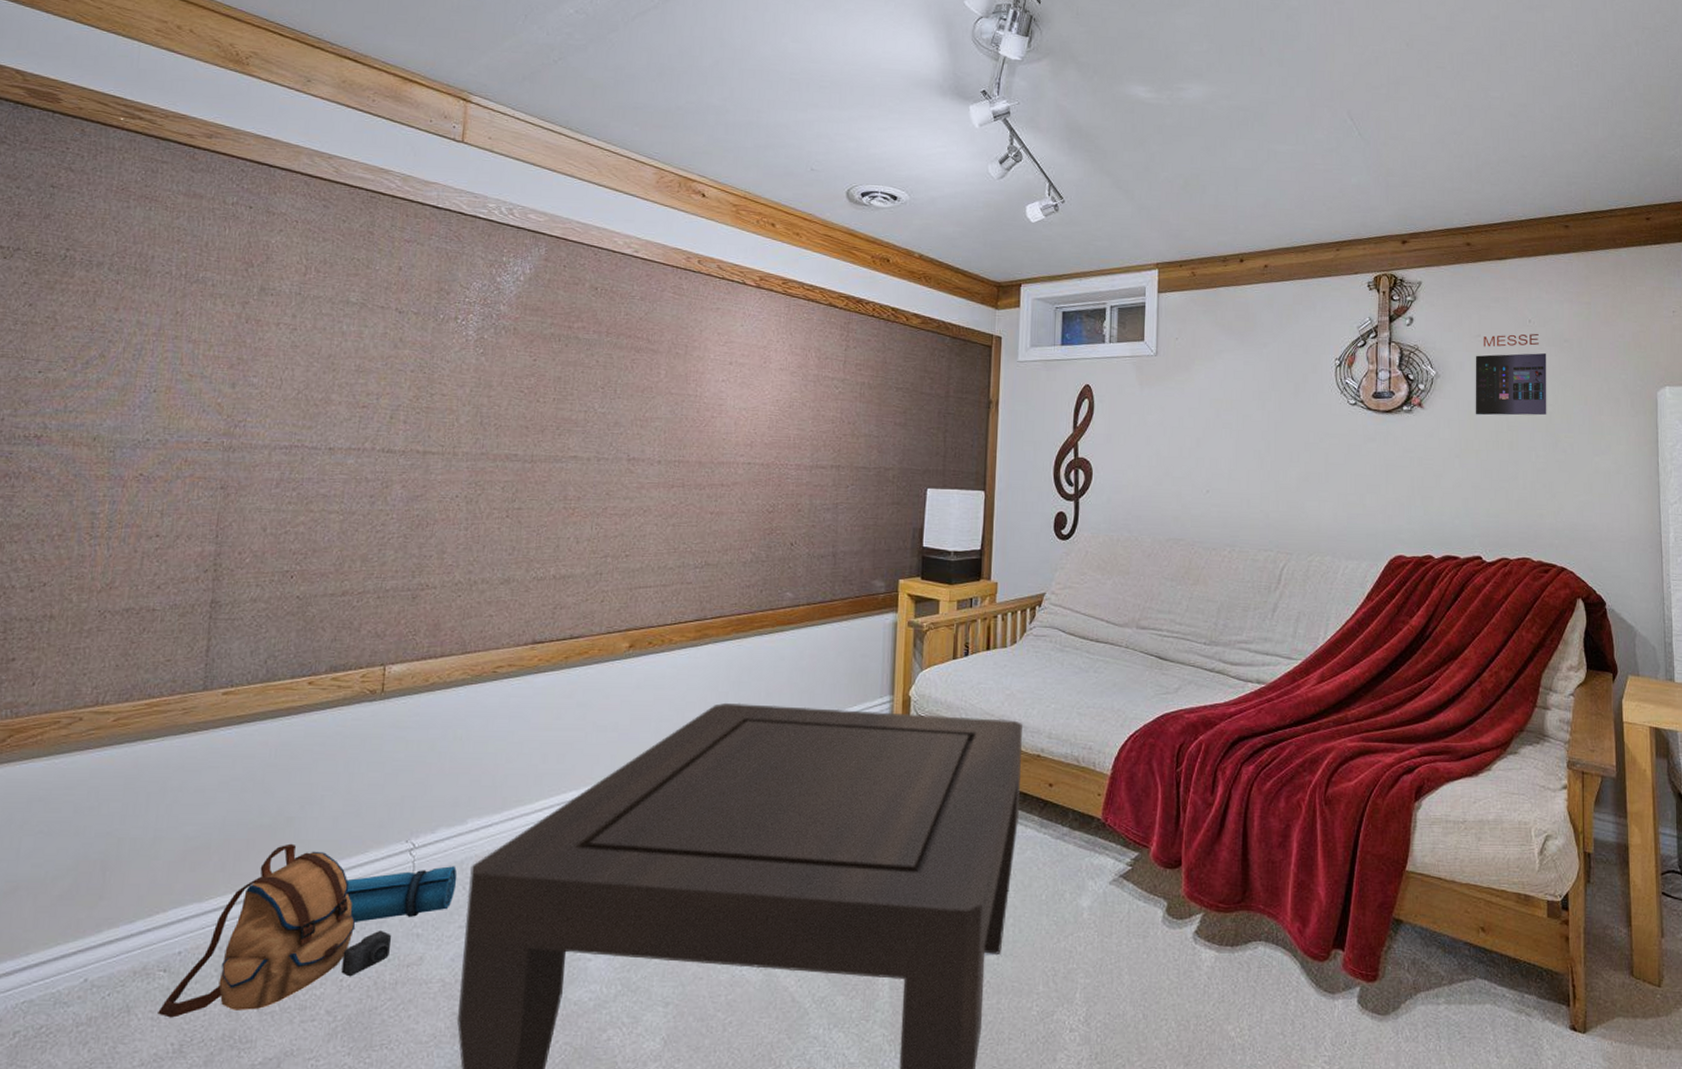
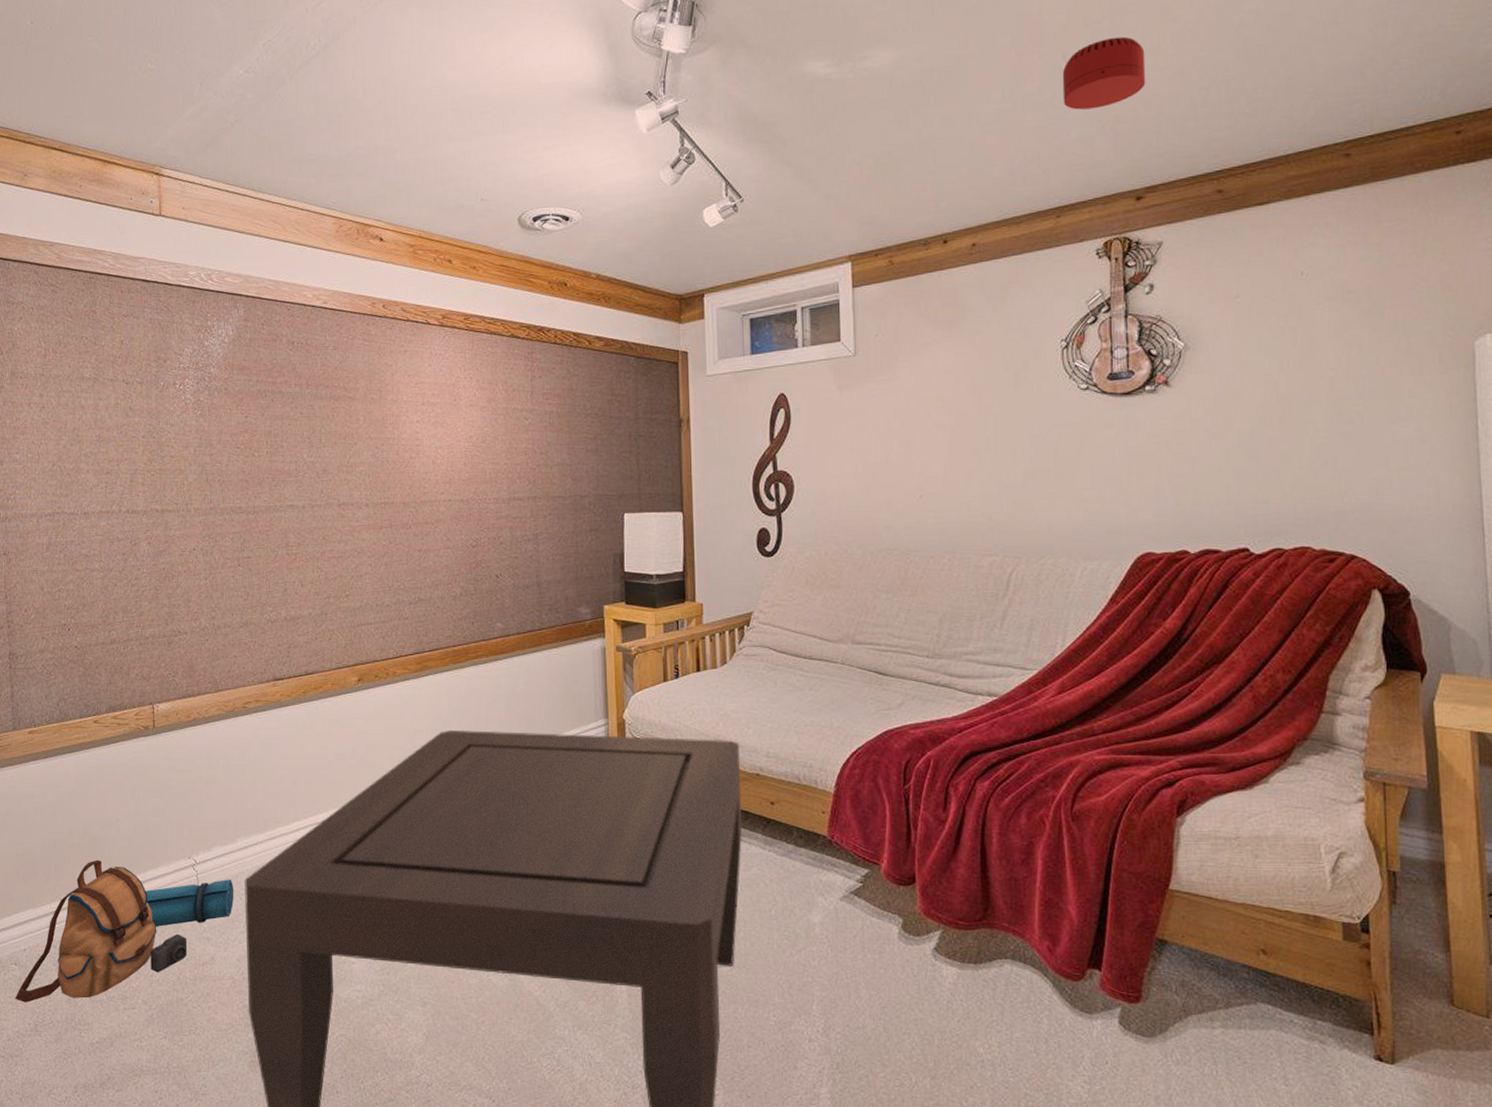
smoke detector: none [1346,102,1414,161] -> present [1062,36,1146,110]
album cover: present [1475,333,1547,416] -> none [1233,286,1328,389]

